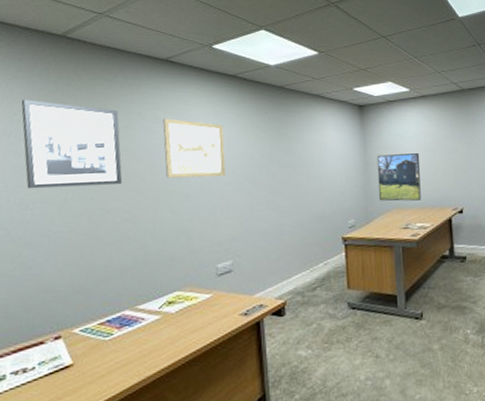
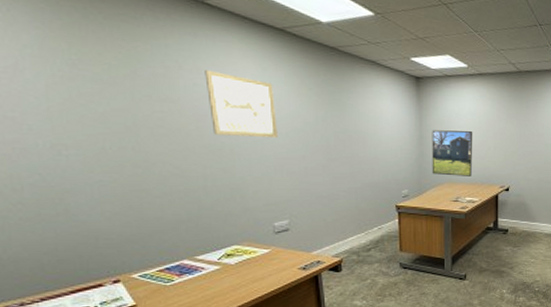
wall art: present [21,99,123,189] -> none [30,30,166,138]

